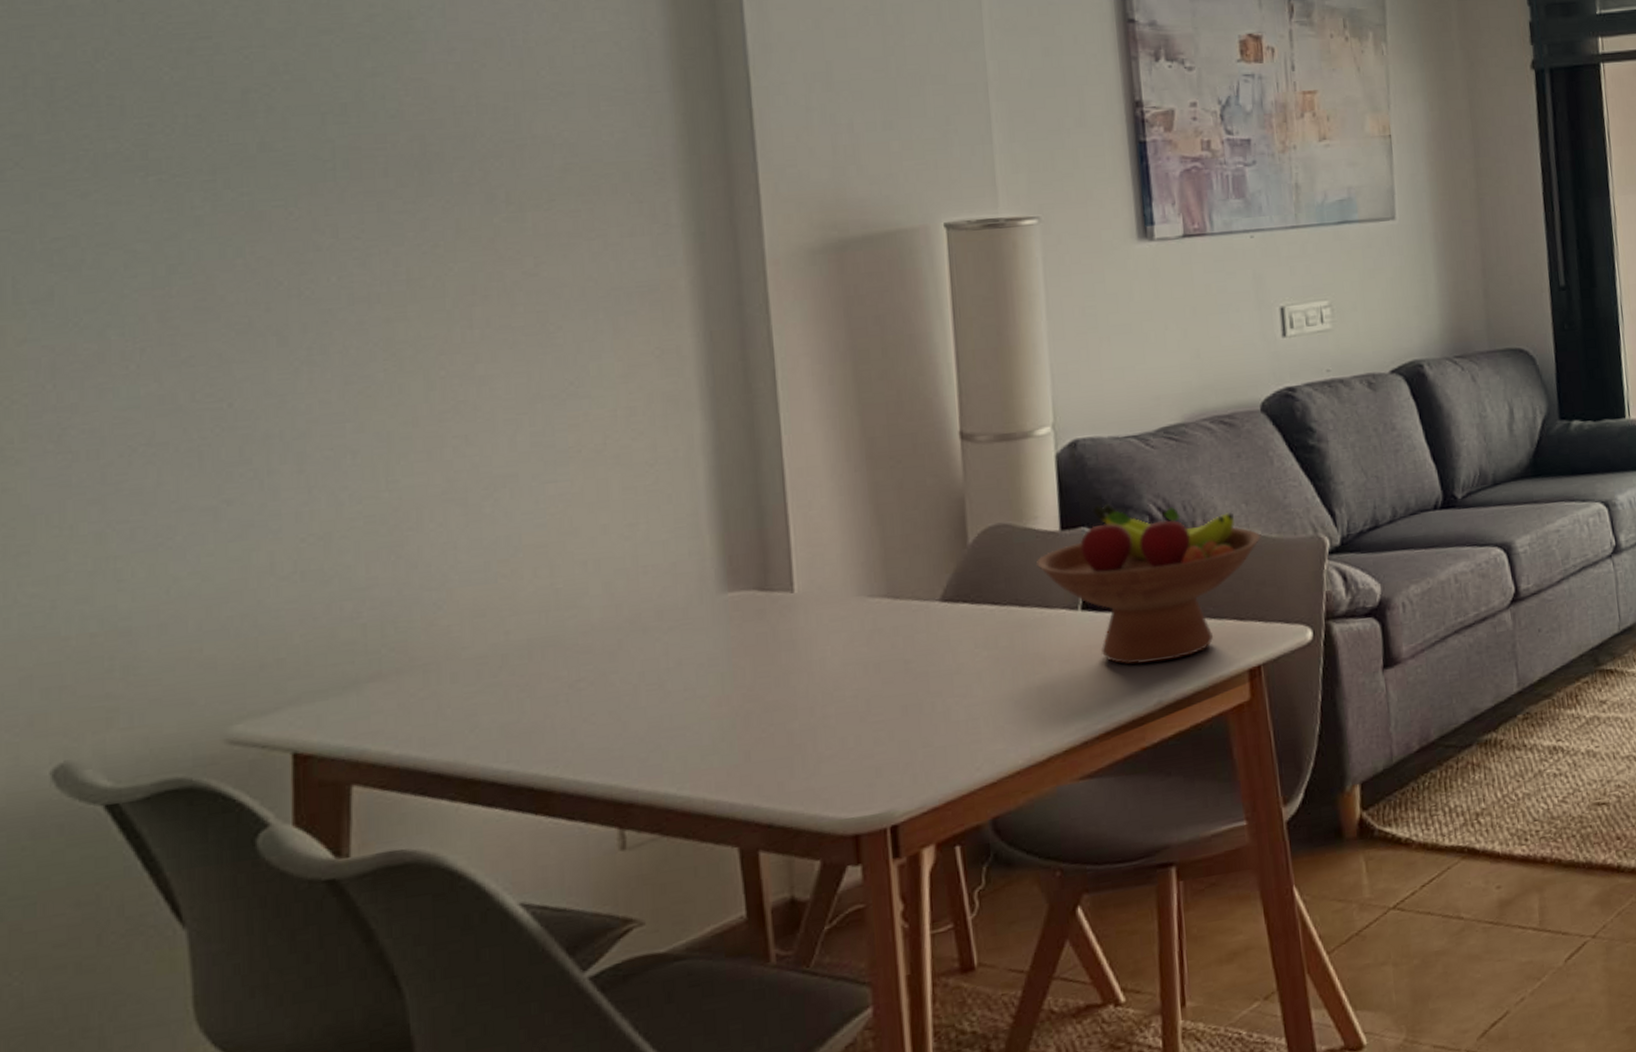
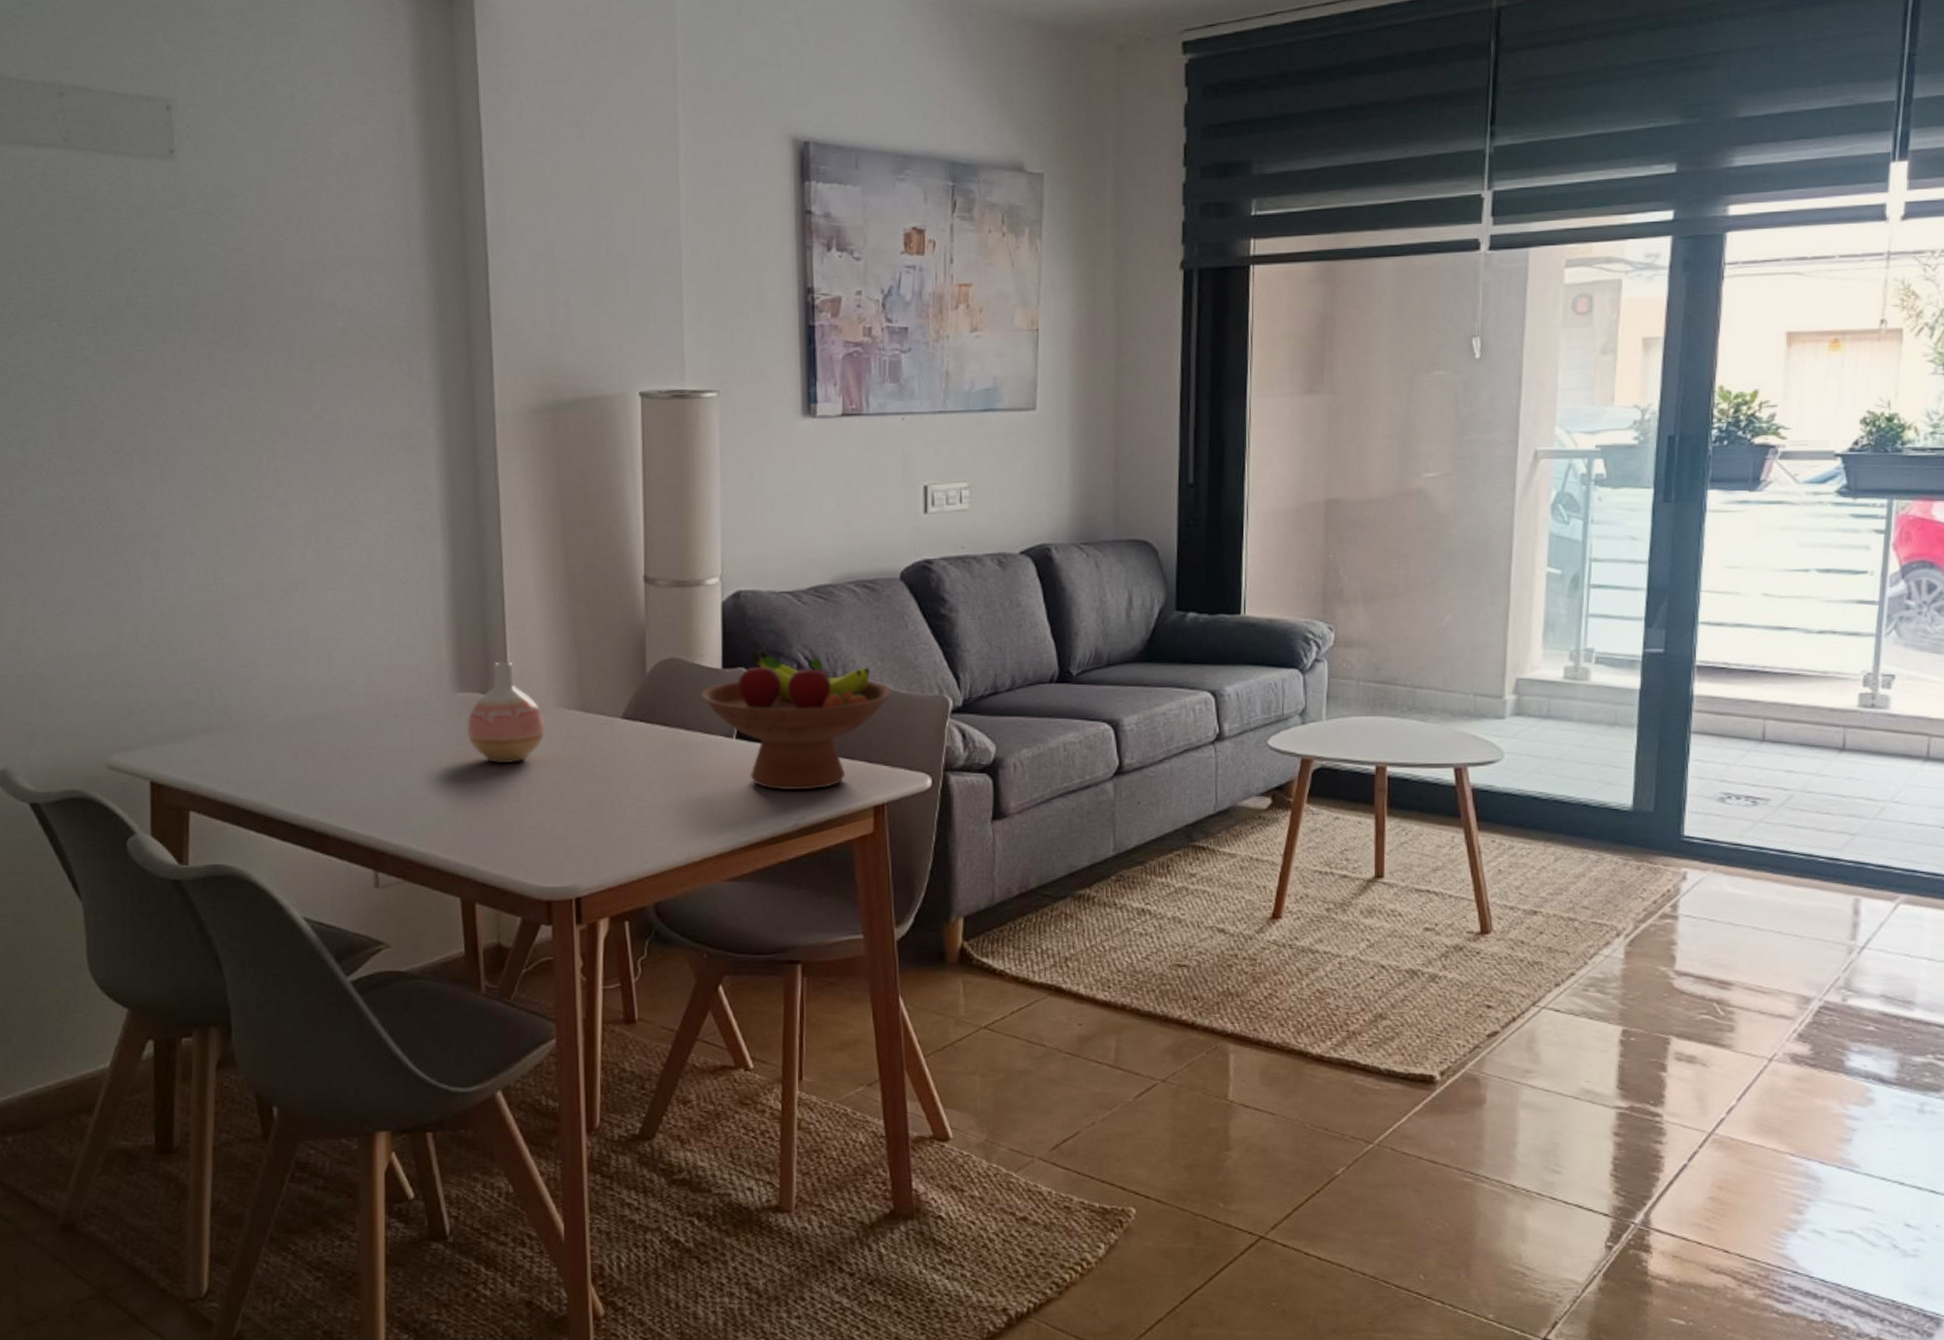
vase: none [740,548,843,673] -> present [466,661,545,764]

